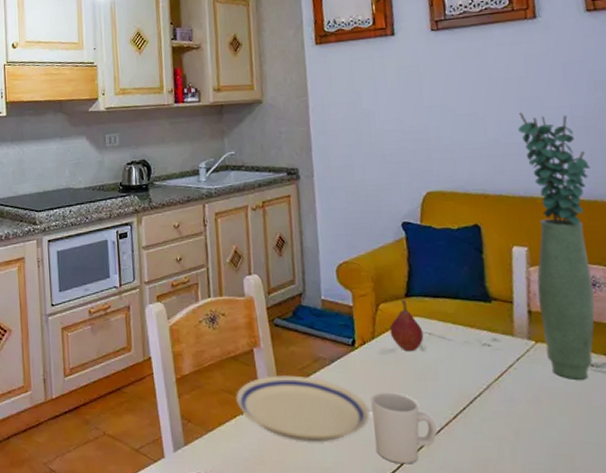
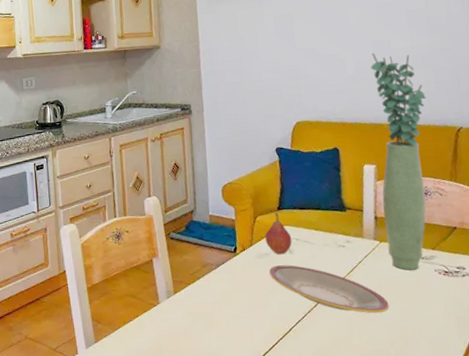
plate: present [236,375,370,441] -> none [138,279,248,333]
mug: present [370,392,437,464] -> none [249,288,301,346]
plate: none [395,364,551,432] -> present [268,265,390,314]

